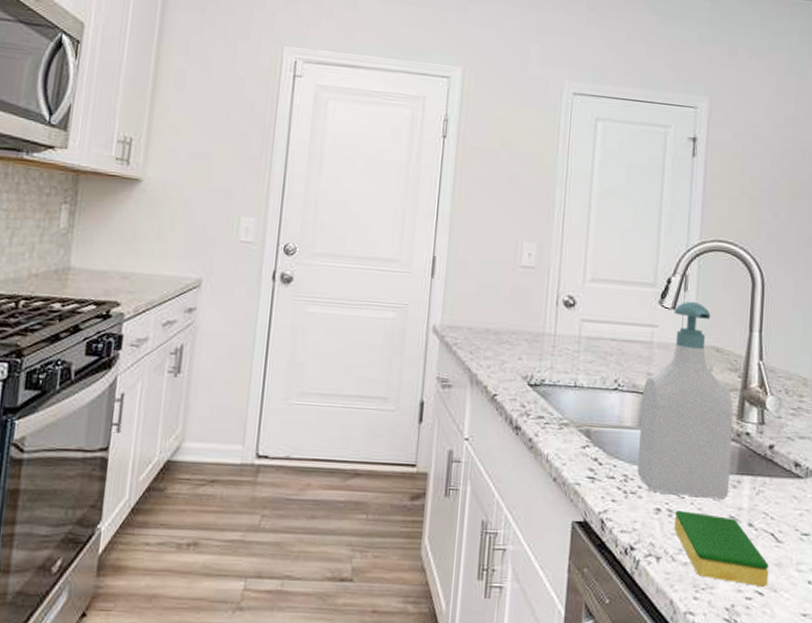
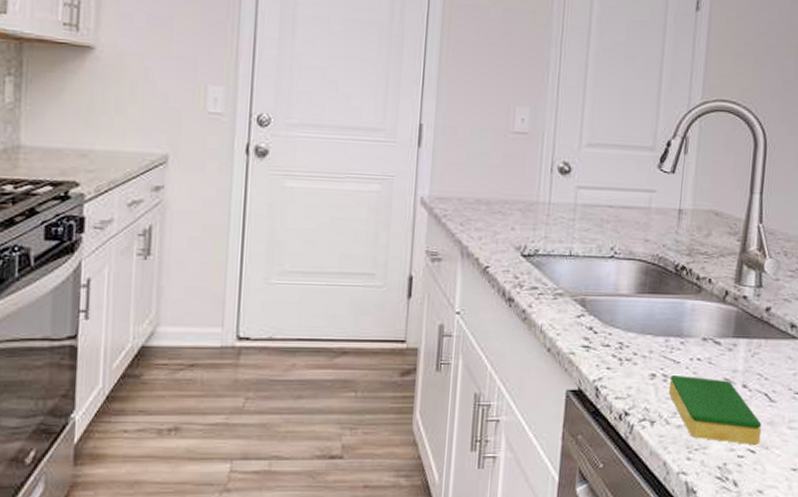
soap bottle: present [637,301,734,499] -> none [633,164,732,362]

